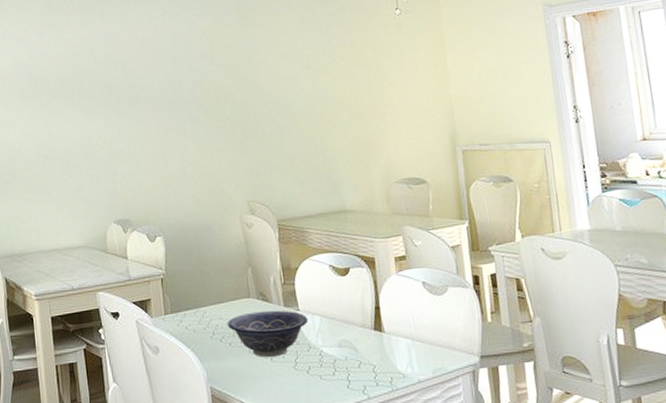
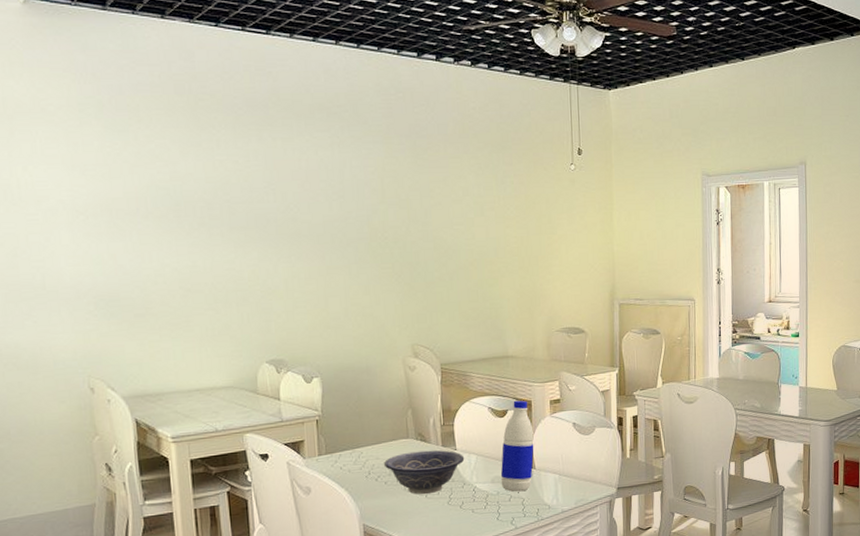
water bottle: none [346,257,382,358] -> present [500,400,534,492]

